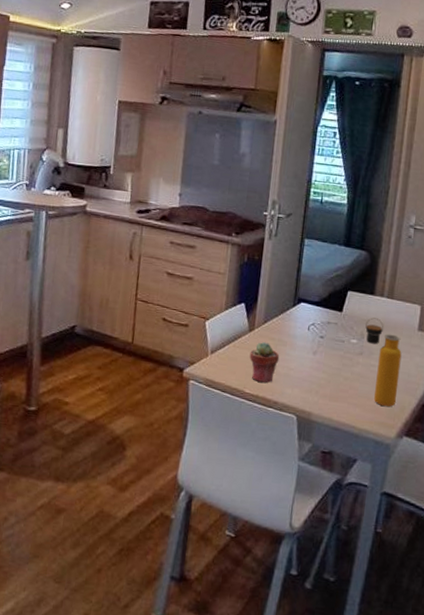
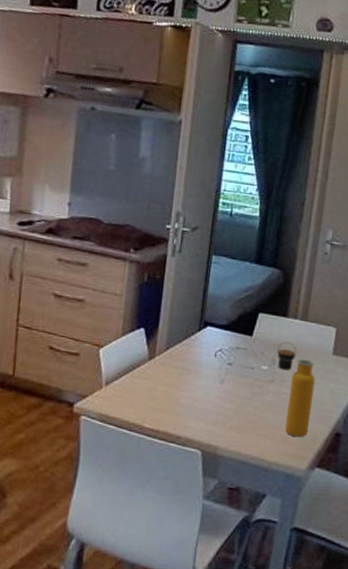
potted succulent: present [249,341,280,383] -> none [149,370,183,416]

